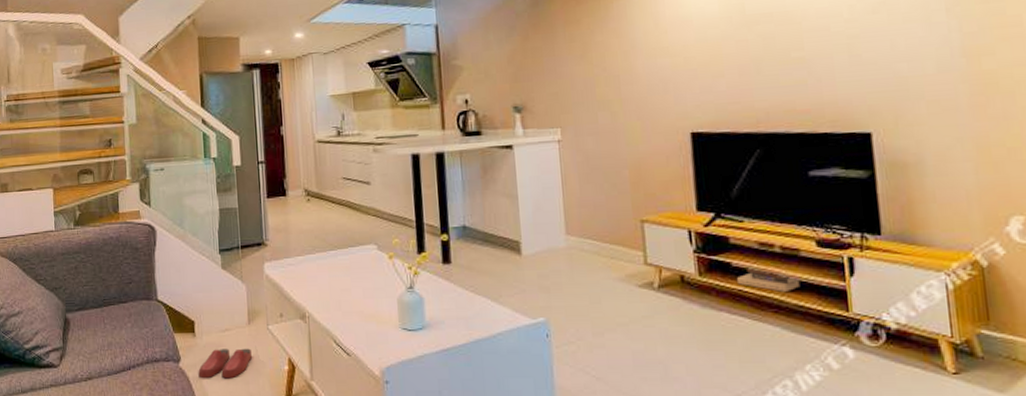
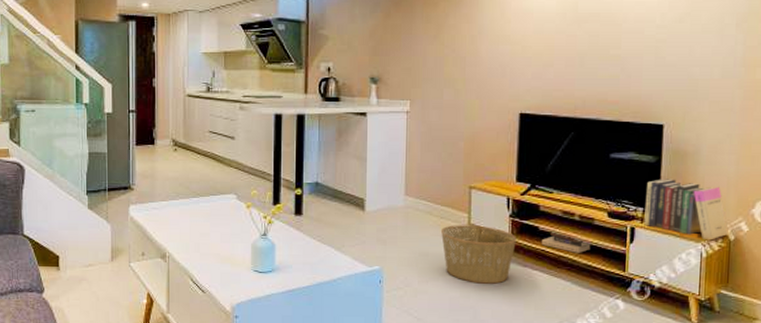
slippers: present [198,348,252,379] -> none [61,282,113,310]
basket: none [613,264,706,334] -> present [441,225,516,284]
books: none [861,196,979,267] -> present [644,179,729,239]

